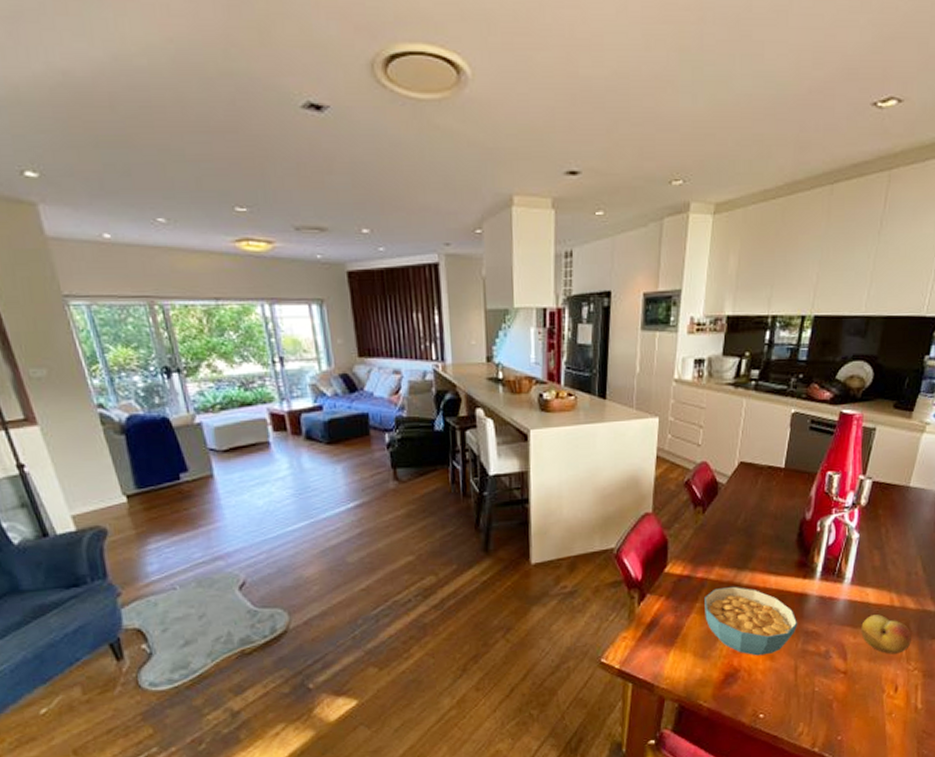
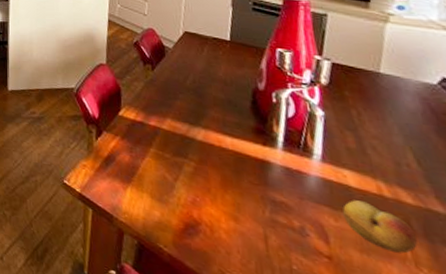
cereal bowl: present [705,586,798,656] -> none [158,138,263,215]

